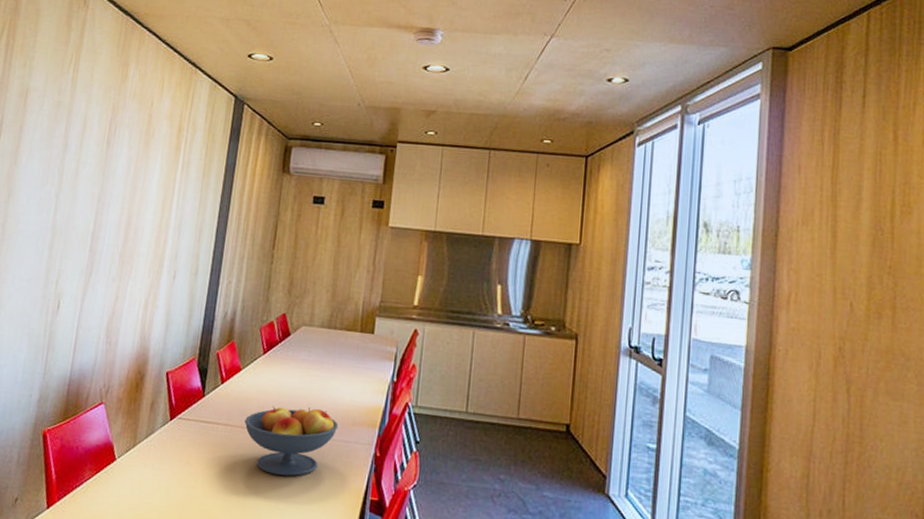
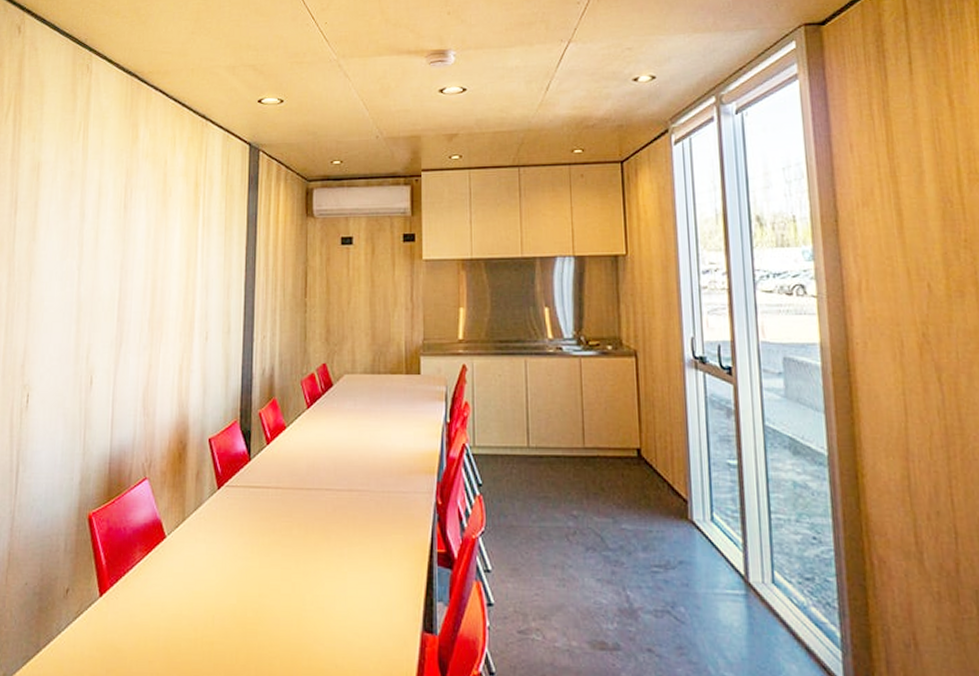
fruit bowl: present [244,406,339,476] -> none [295,460,394,536]

